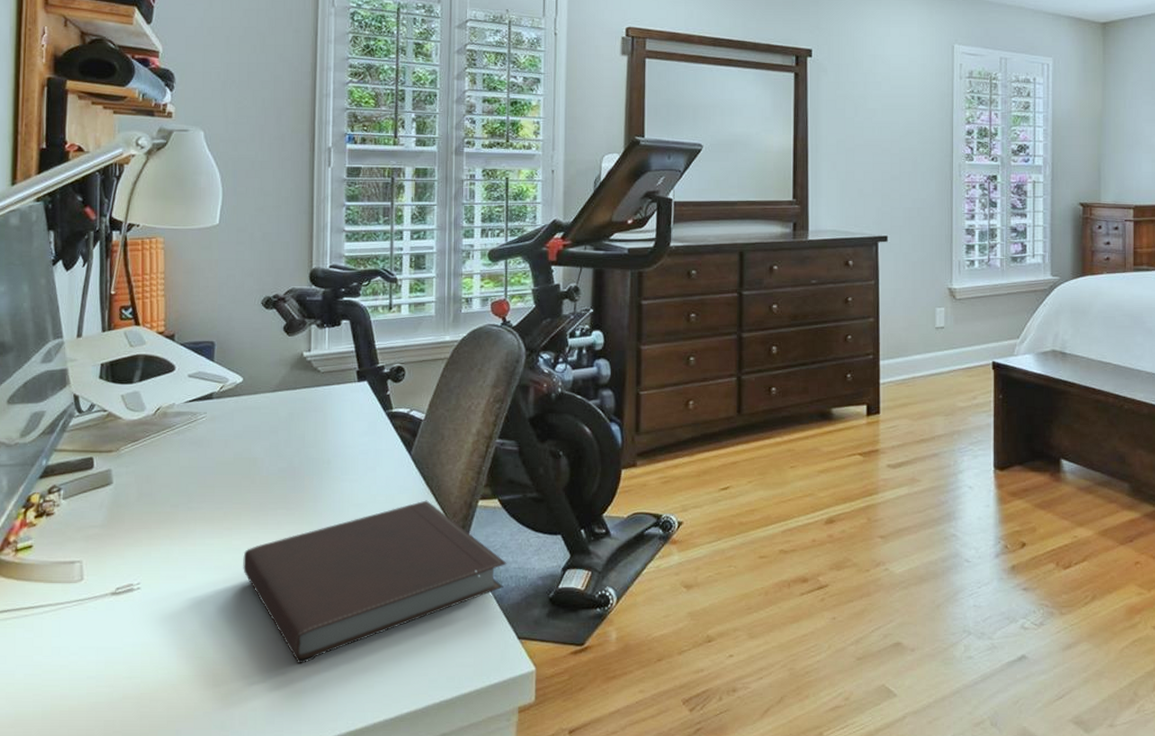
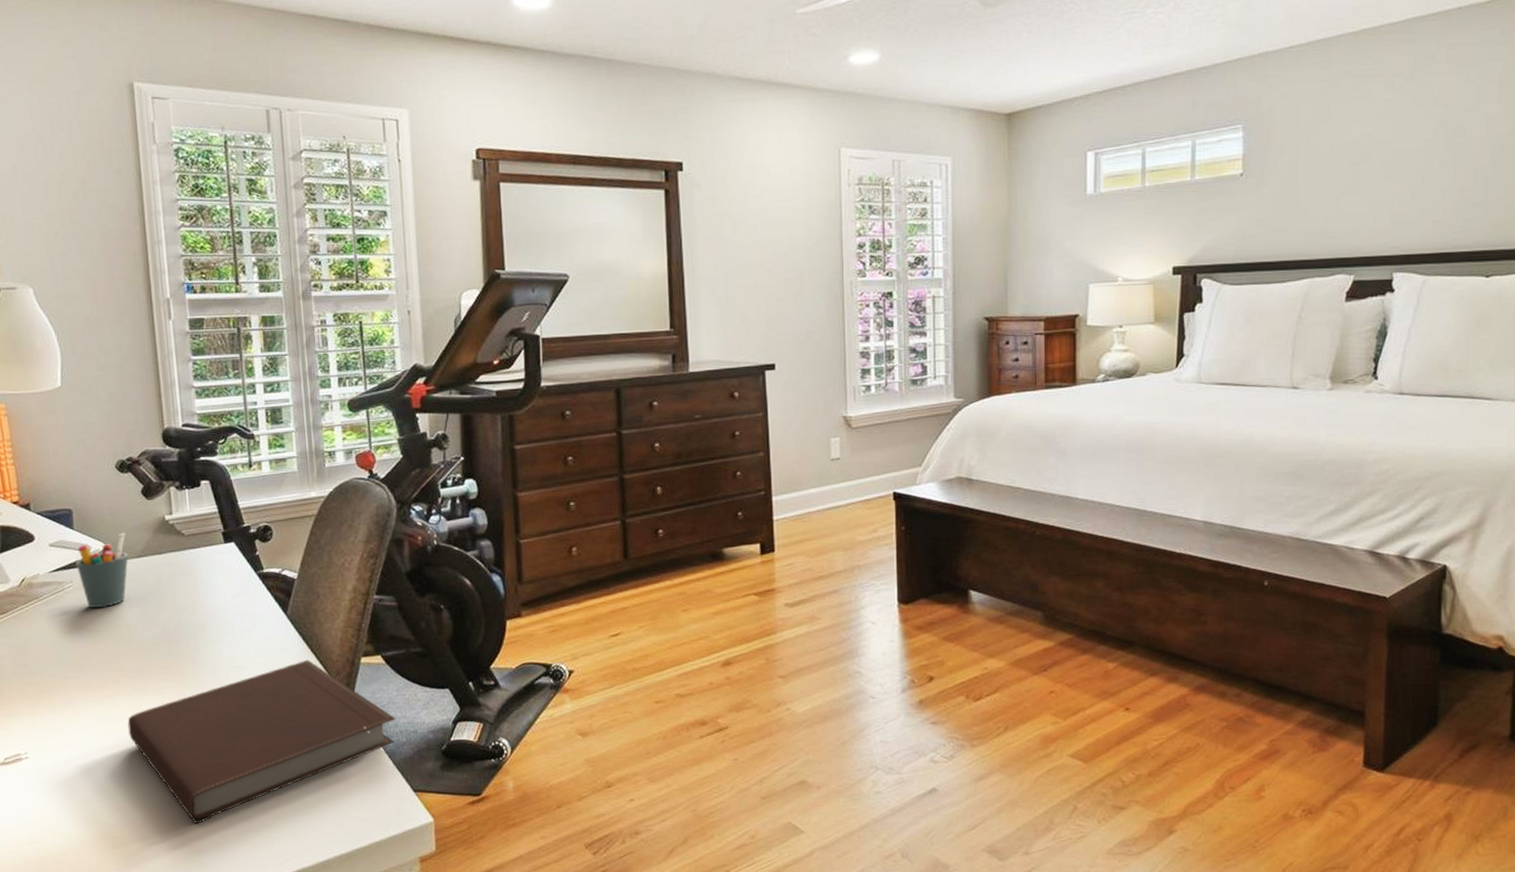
pen holder: none [212,367,263,440] -> present [76,533,128,608]

